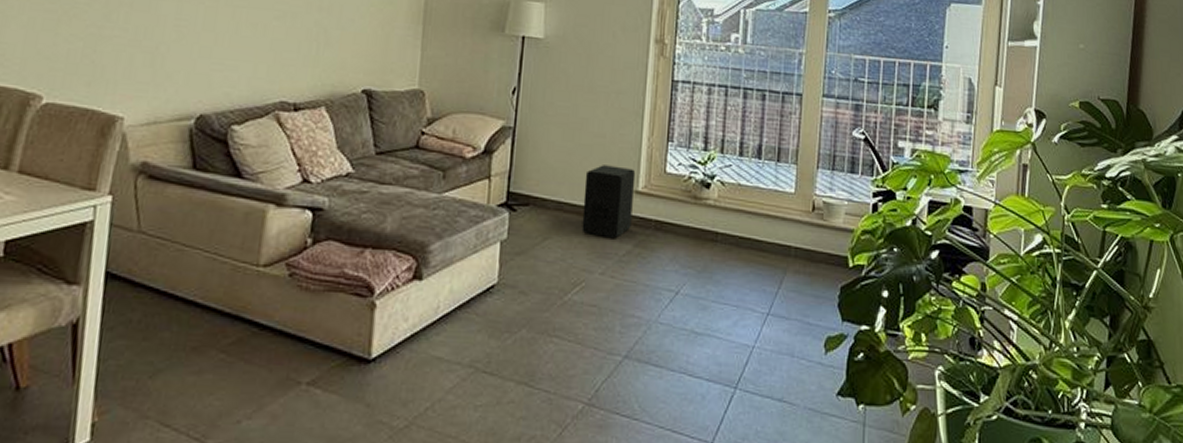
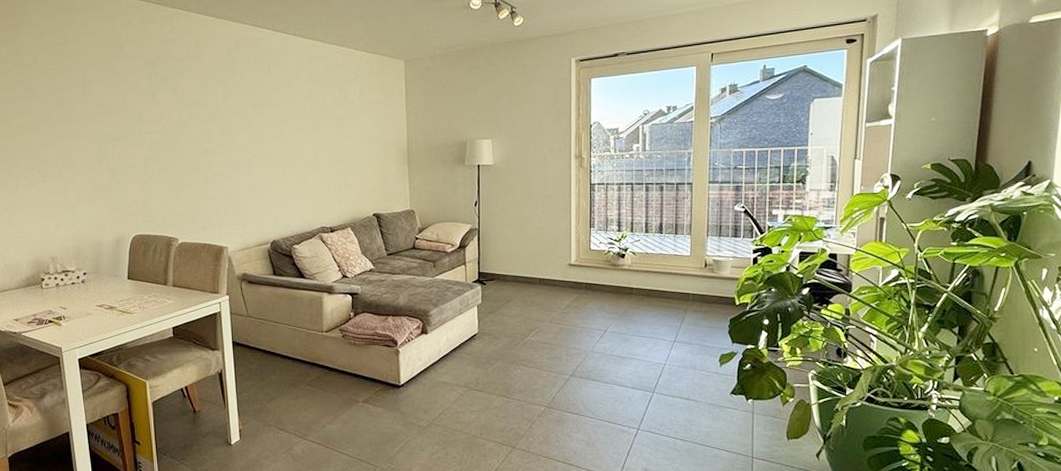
speaker: present [581,165,636,239] -> none [532,248,569,298]

